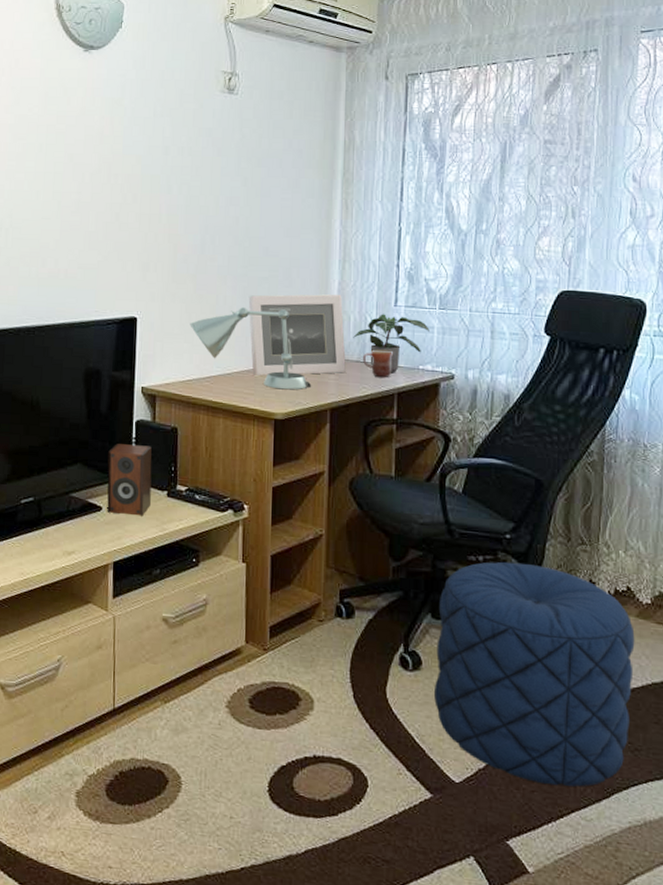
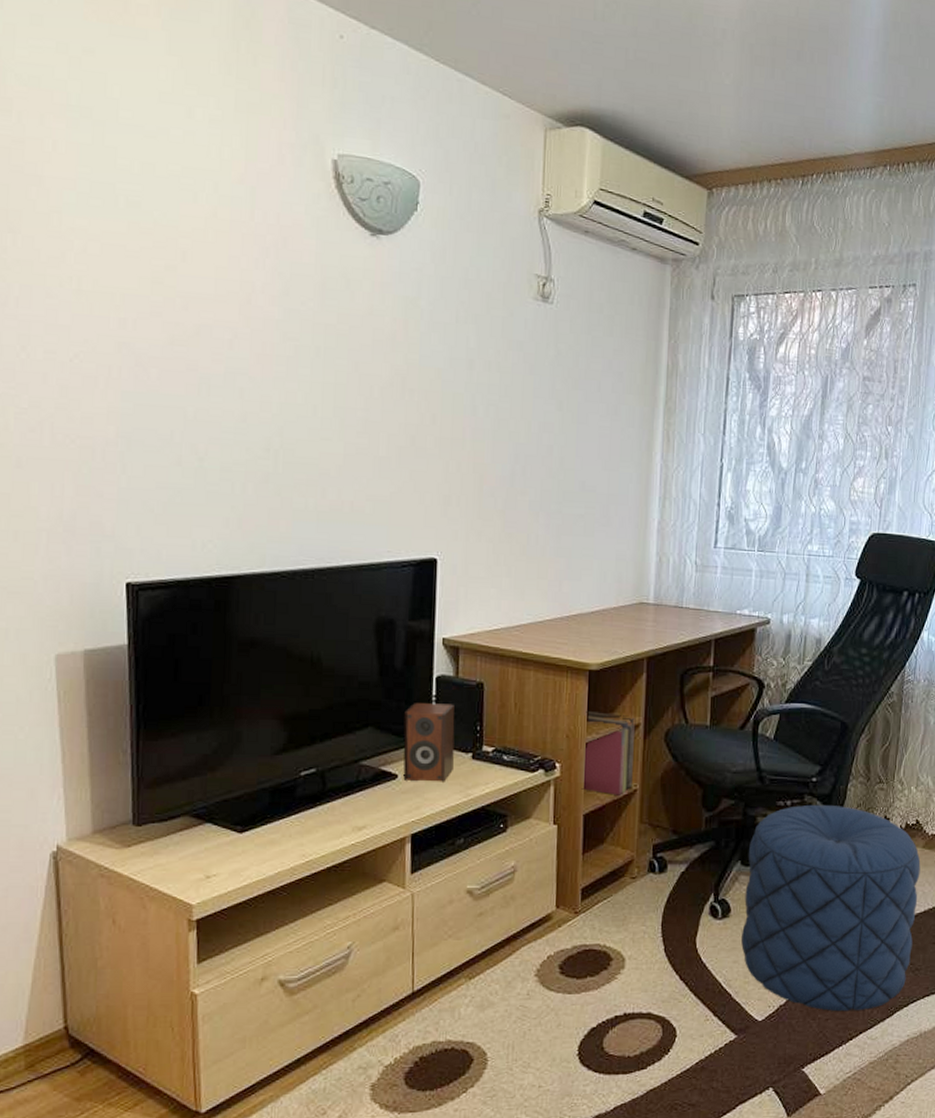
desk lamp: present [190,307,311,390] -> none [497,548,628,639]
picture frame: present [248,294,347,377] -> none [562,534,665,624]
books: none [268,456,321,539] -> present [581,710,636,796]
potted plant: present [353,314,430,374] -> none [672,556,748,619]
mug: present [363,349,393,377] -> none [681,594,711,623]

